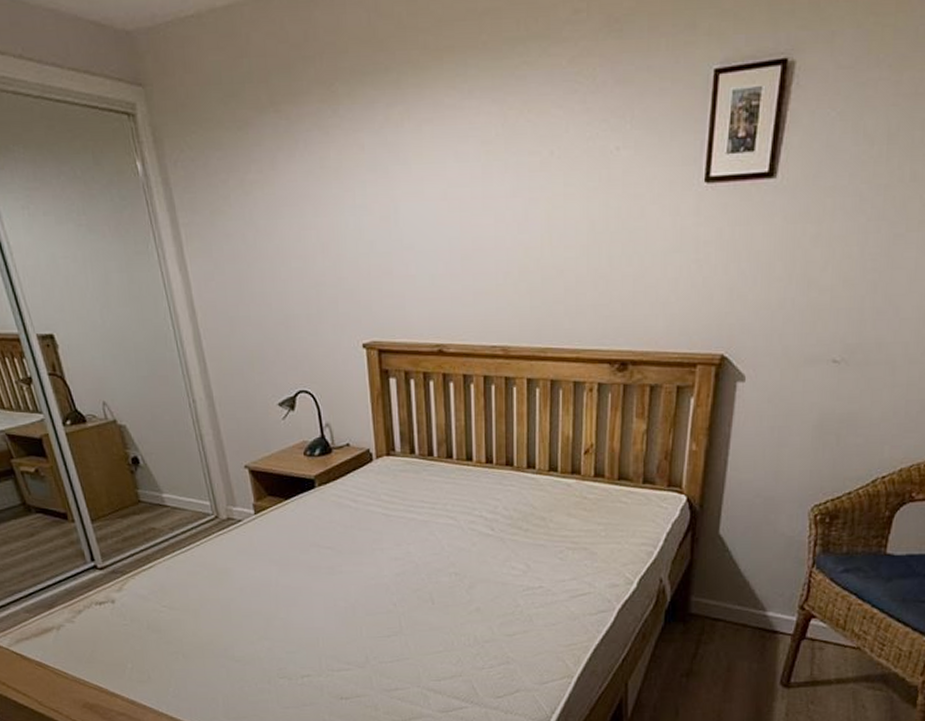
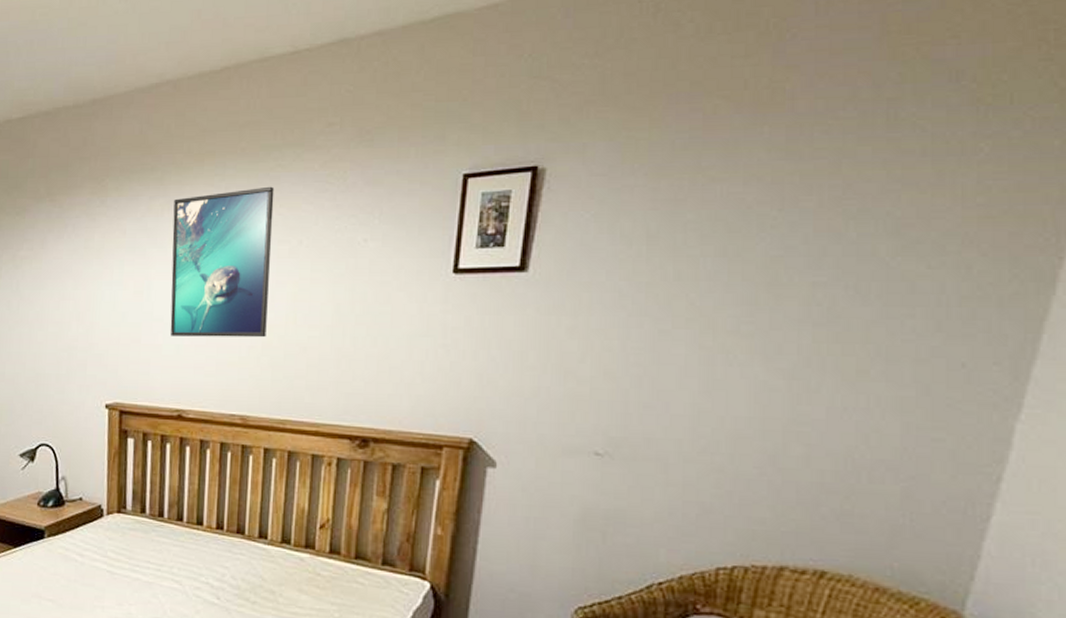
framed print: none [414,88,522,265] -> present [170,186,275,338]

